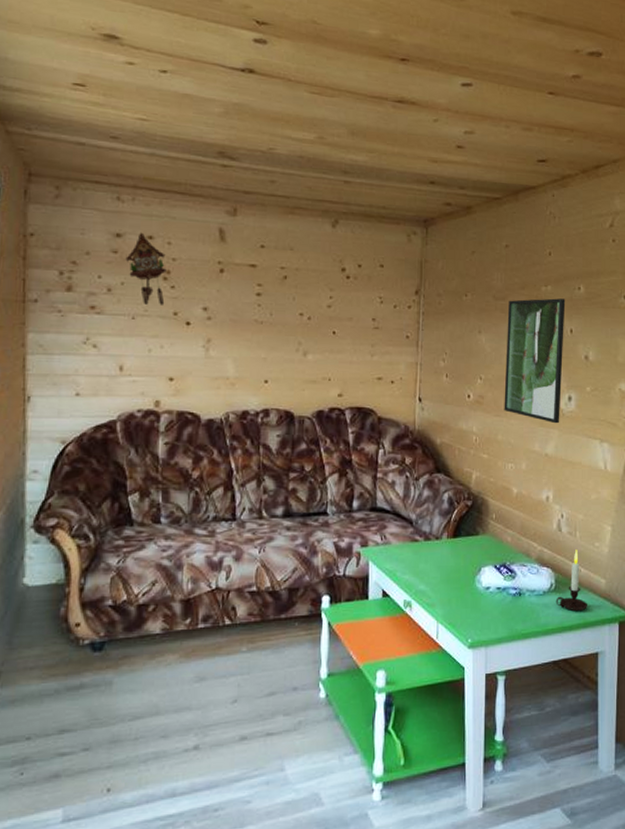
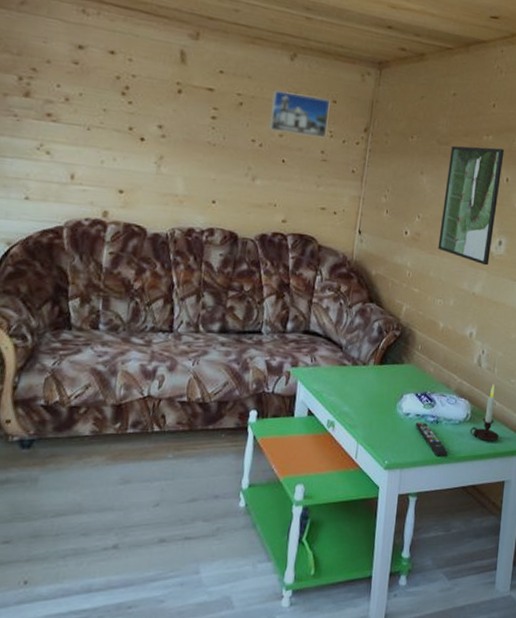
cuckoo clock: present [124,232,166,305] -> none [84,46,126,119]
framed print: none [316,259,377,305] -> present [269,89,330,138]
remote control: none [496,595,535,631] -> present [415,422,449,457]

